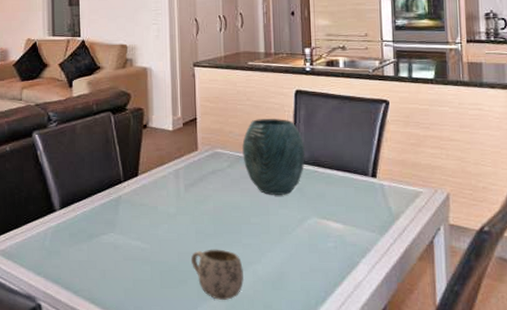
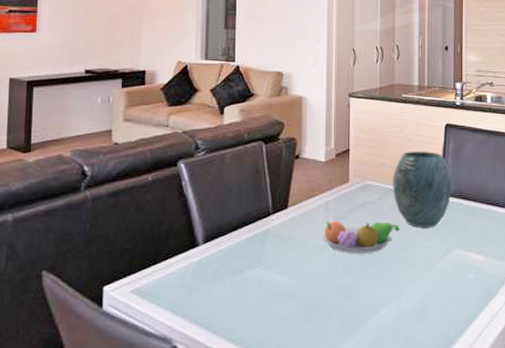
fruit bowl: none [174,188,252,220] -> present [322,221,400,253]
mug: present [190,249,244,300] -> none [336,283,388,335]

